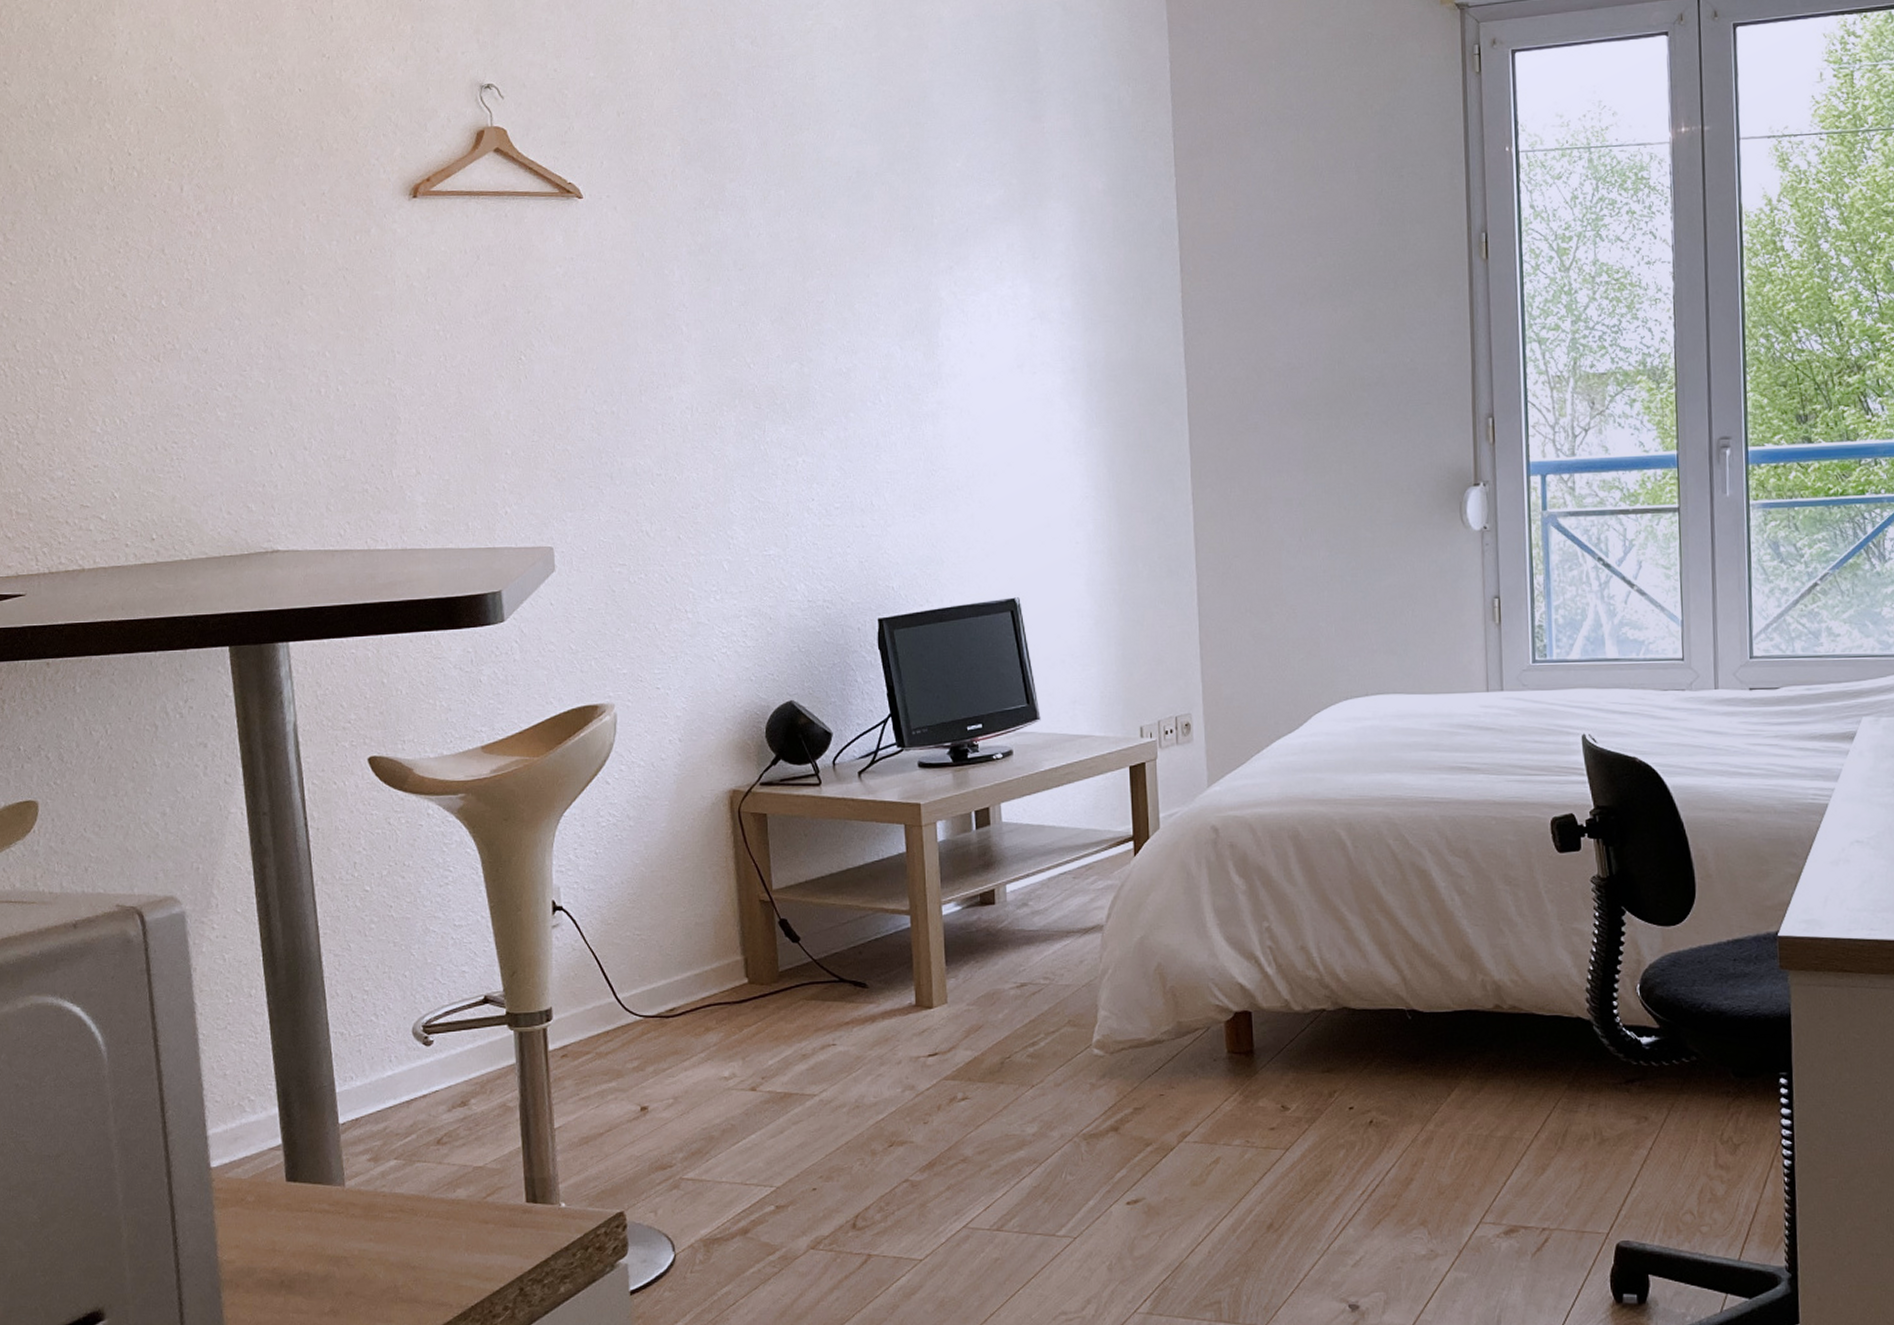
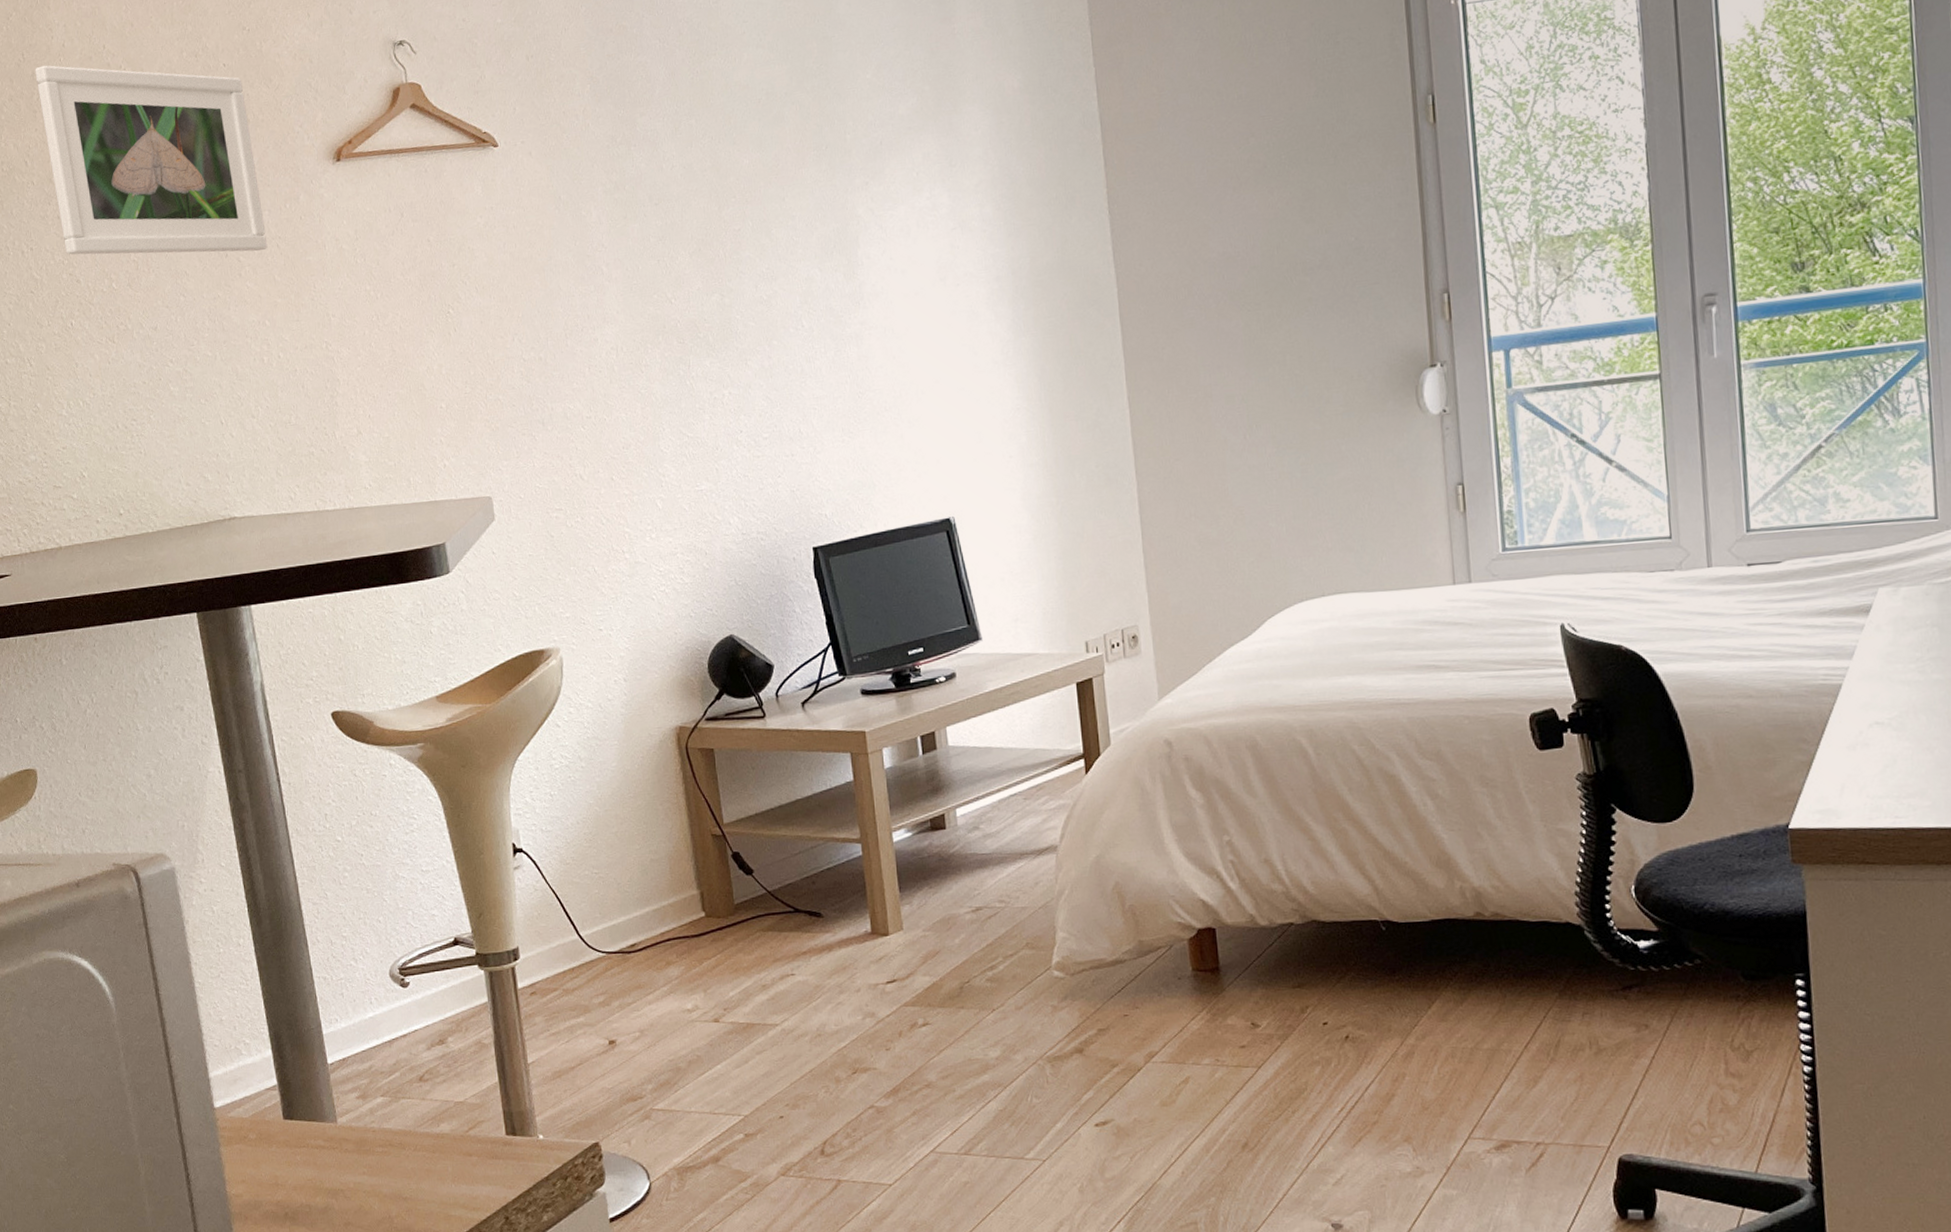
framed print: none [93,71,333,281] -> present [35,65,268,255]

